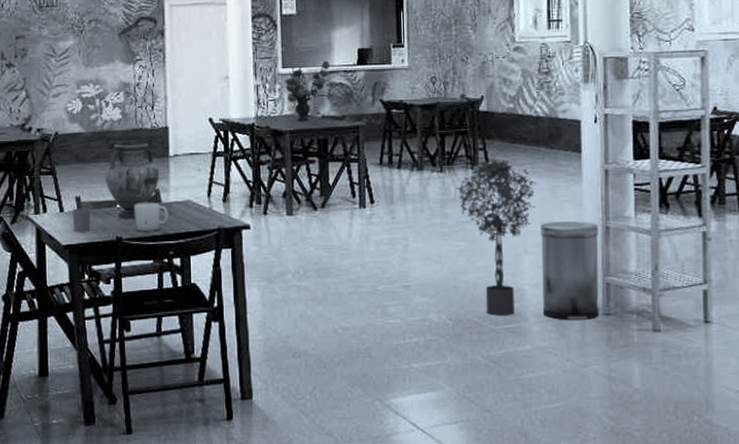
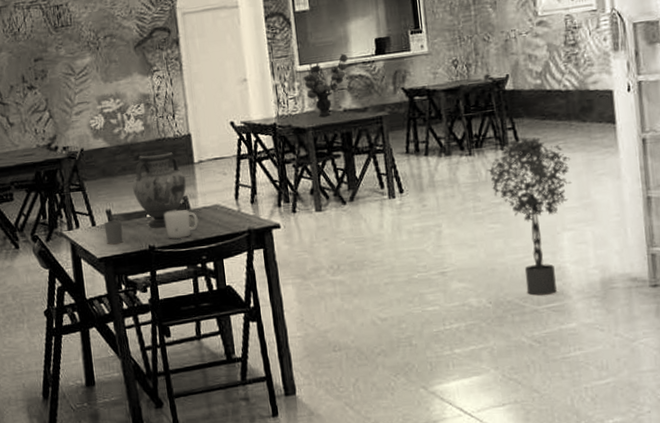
pedal bin: present [540,221,599,321] -> none [577,193,646,296]

